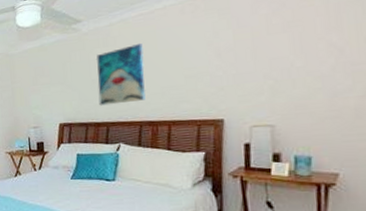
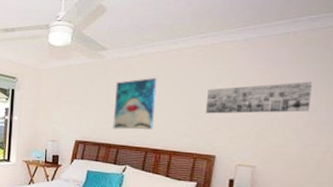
wall art: none [203,18,336,74] -> present [205,82,313,114]

